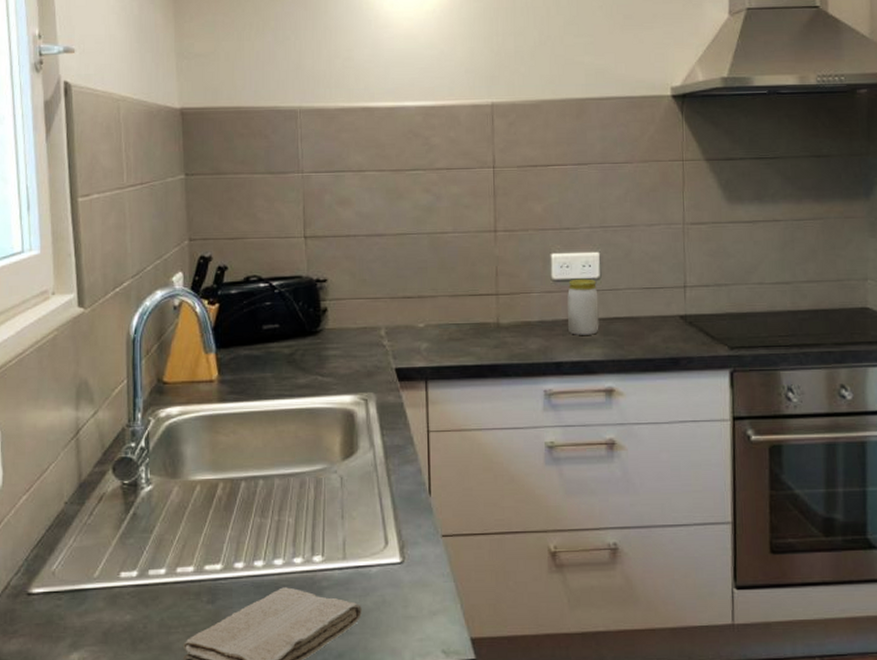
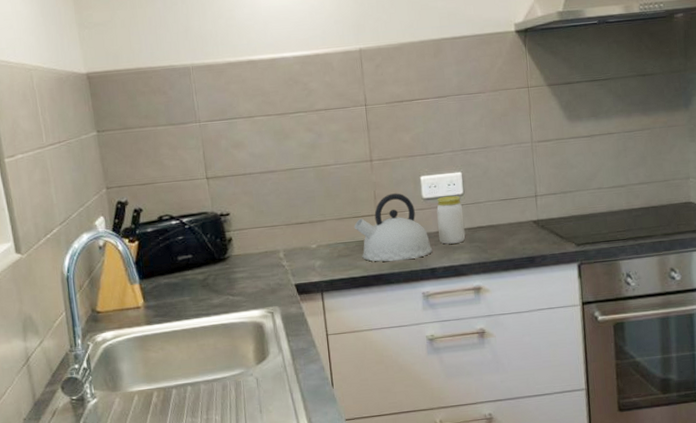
kettle: none [469,271,560,351] -> present [354,193,433,262]

